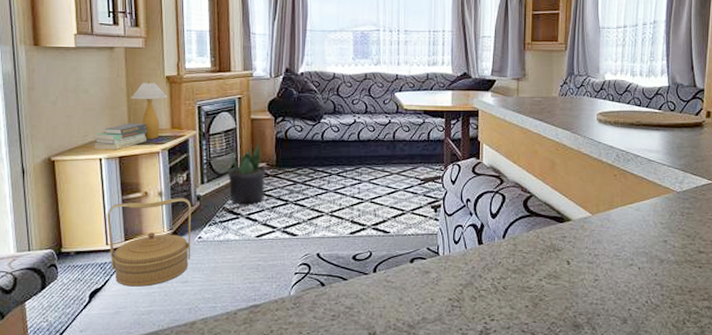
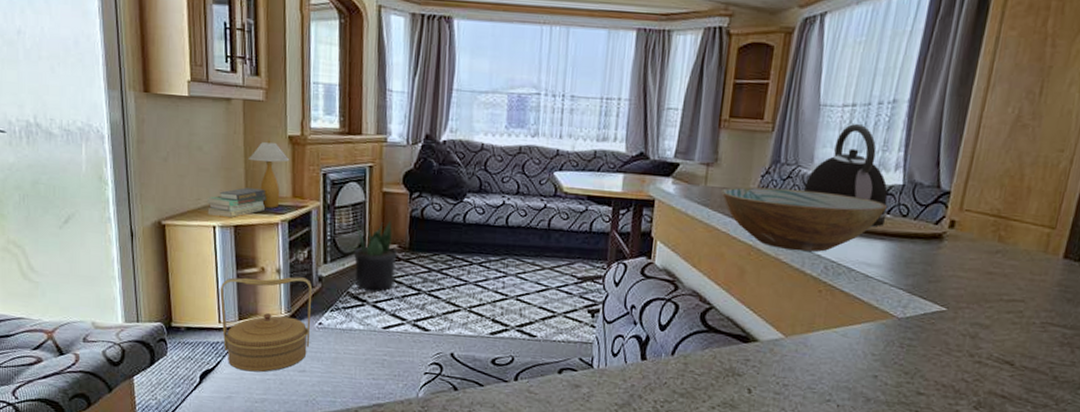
bowl: none [529,94,659,144] -> present [720,186,888,252]
kettle: none [594,40,660,120] -> present [803,123,888,226]

